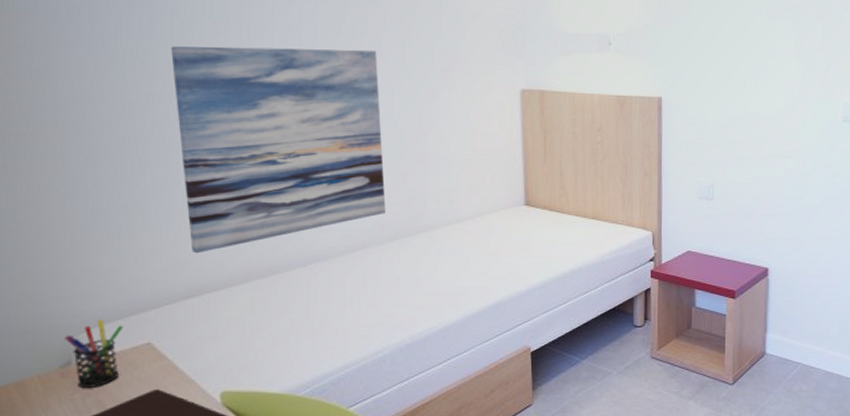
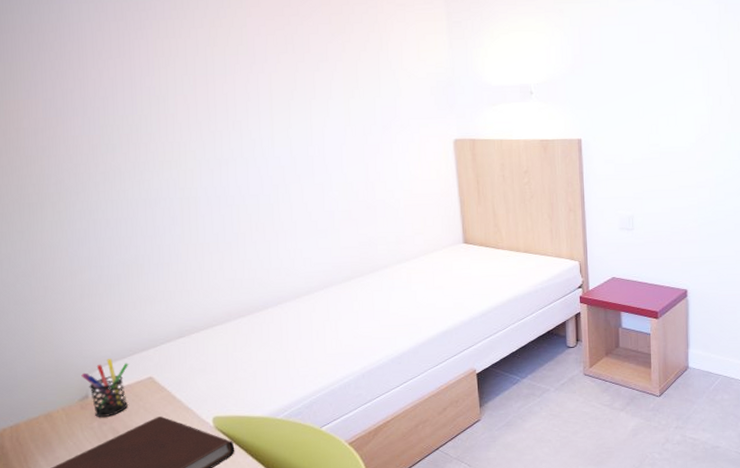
wall art: present [171,46,386,254] -> none [151,112,342,299]

